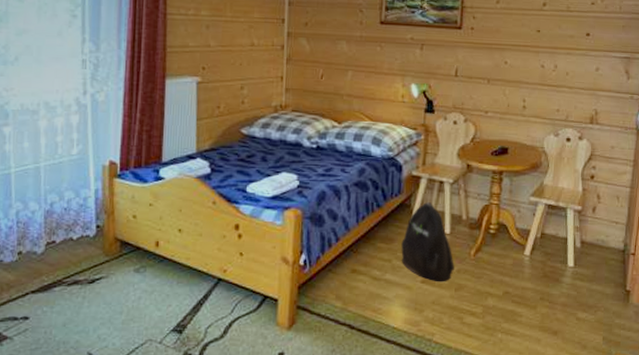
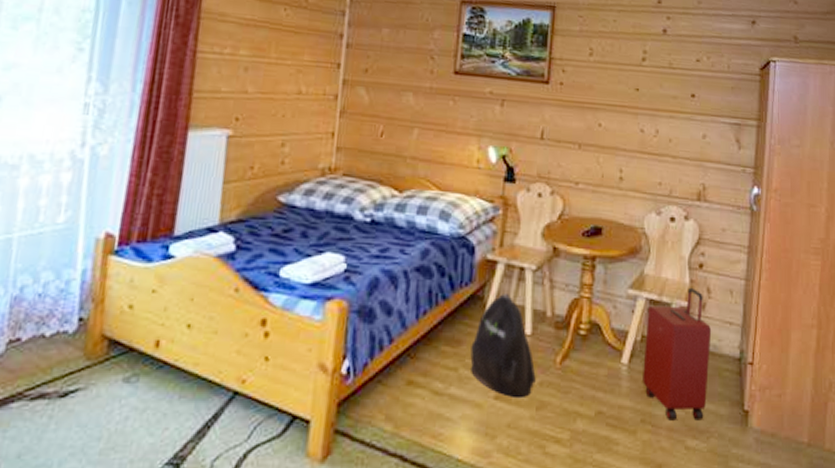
suitcase: none [542,194,601,298] -> present [643,287,712,421]

